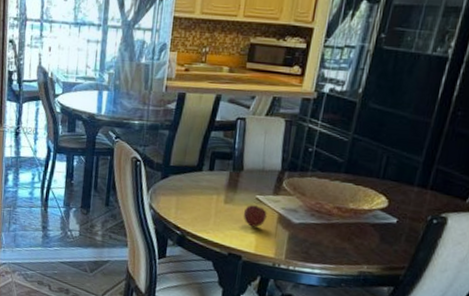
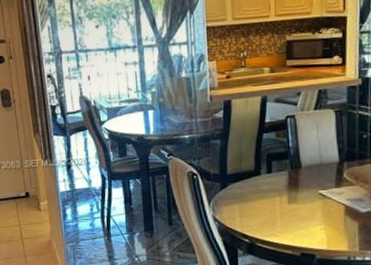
fruit: present [243,204,267,227] -> none [309,200,333,223]

